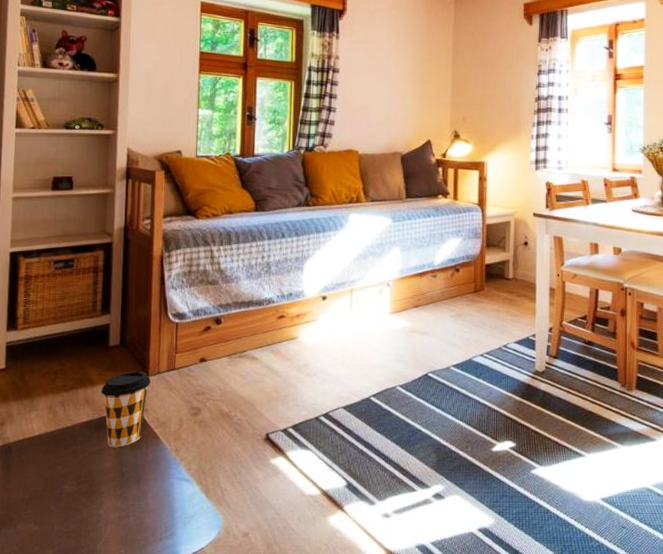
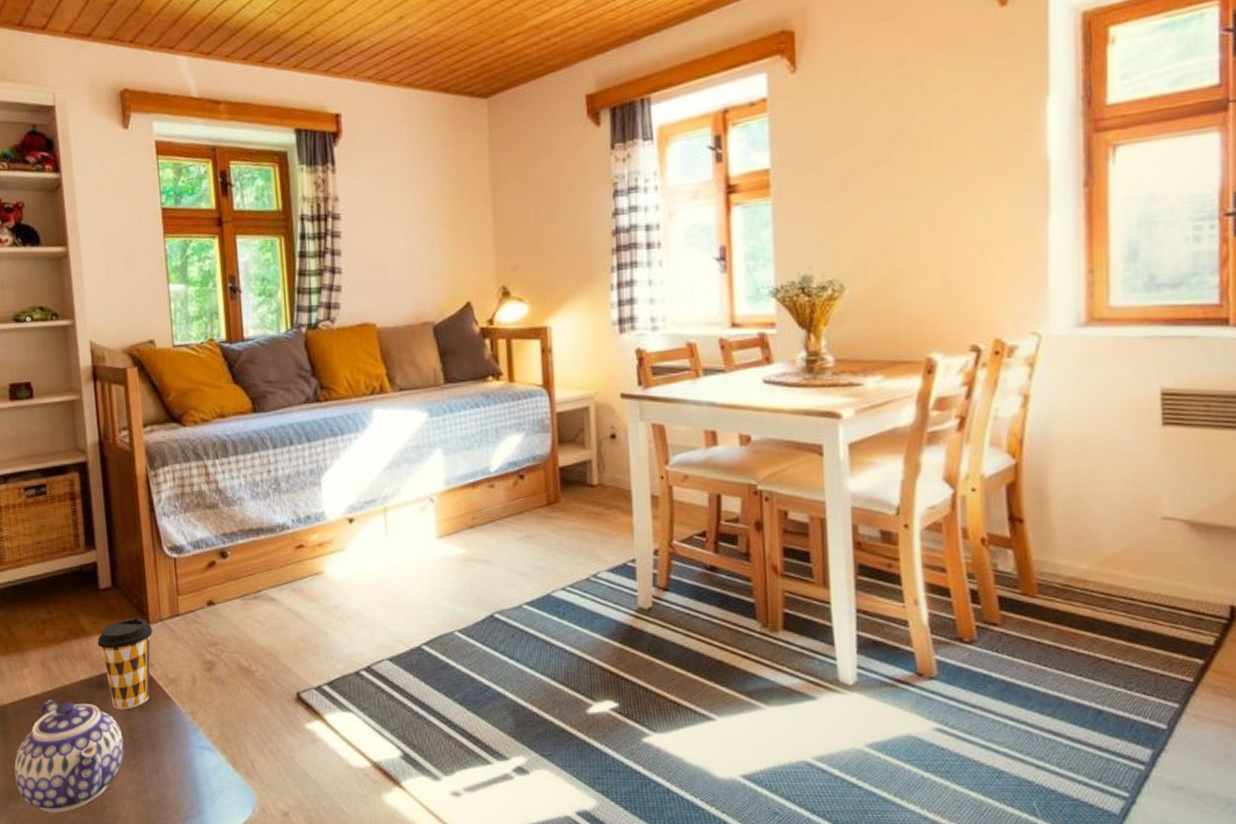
teapot: none [10,439,113,537] -> present [14,700,124,813]

